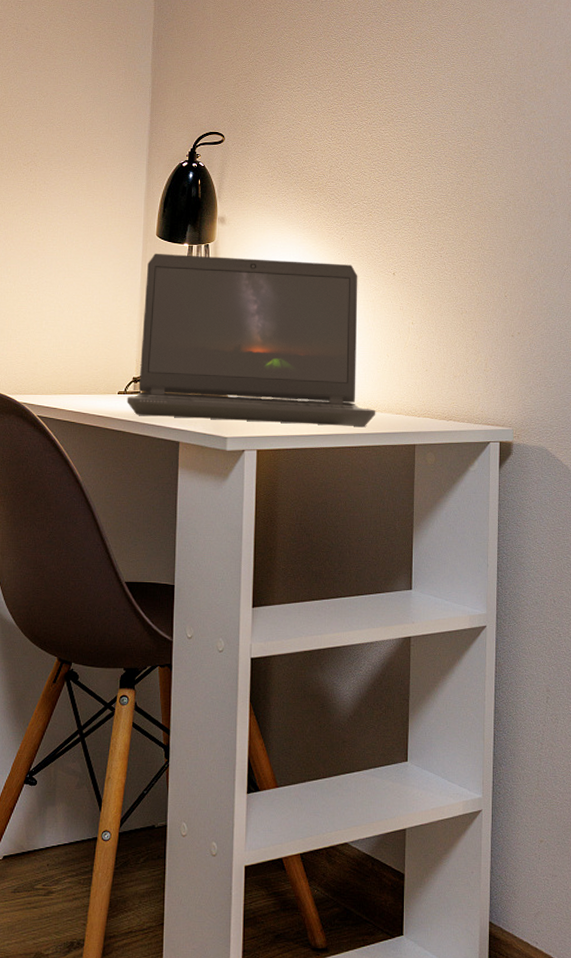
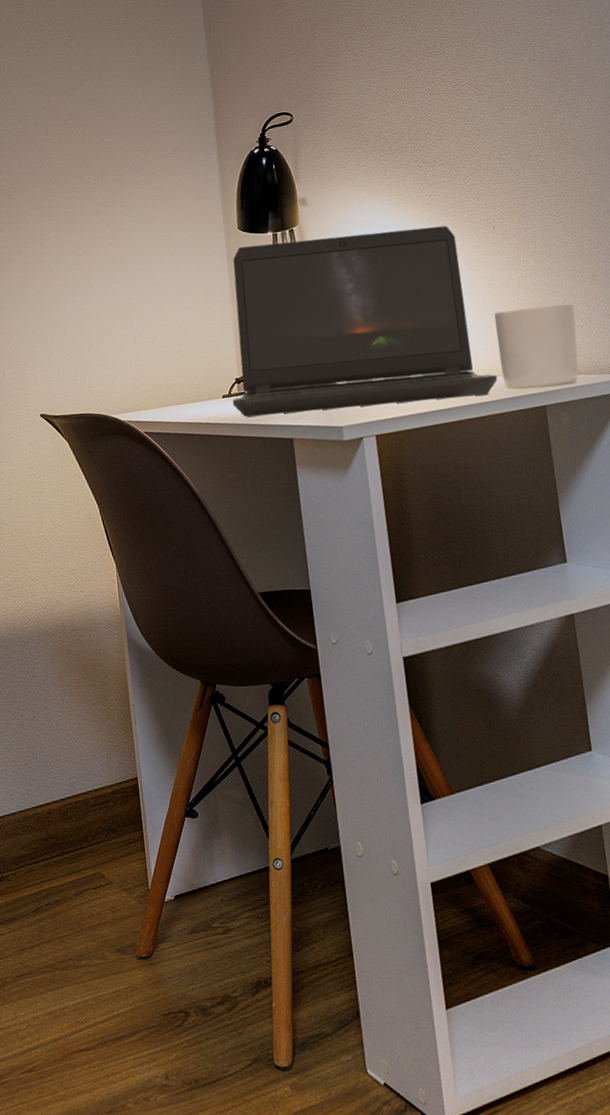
mug: none [381,352,455,429] -> present [494,304,579,390]

